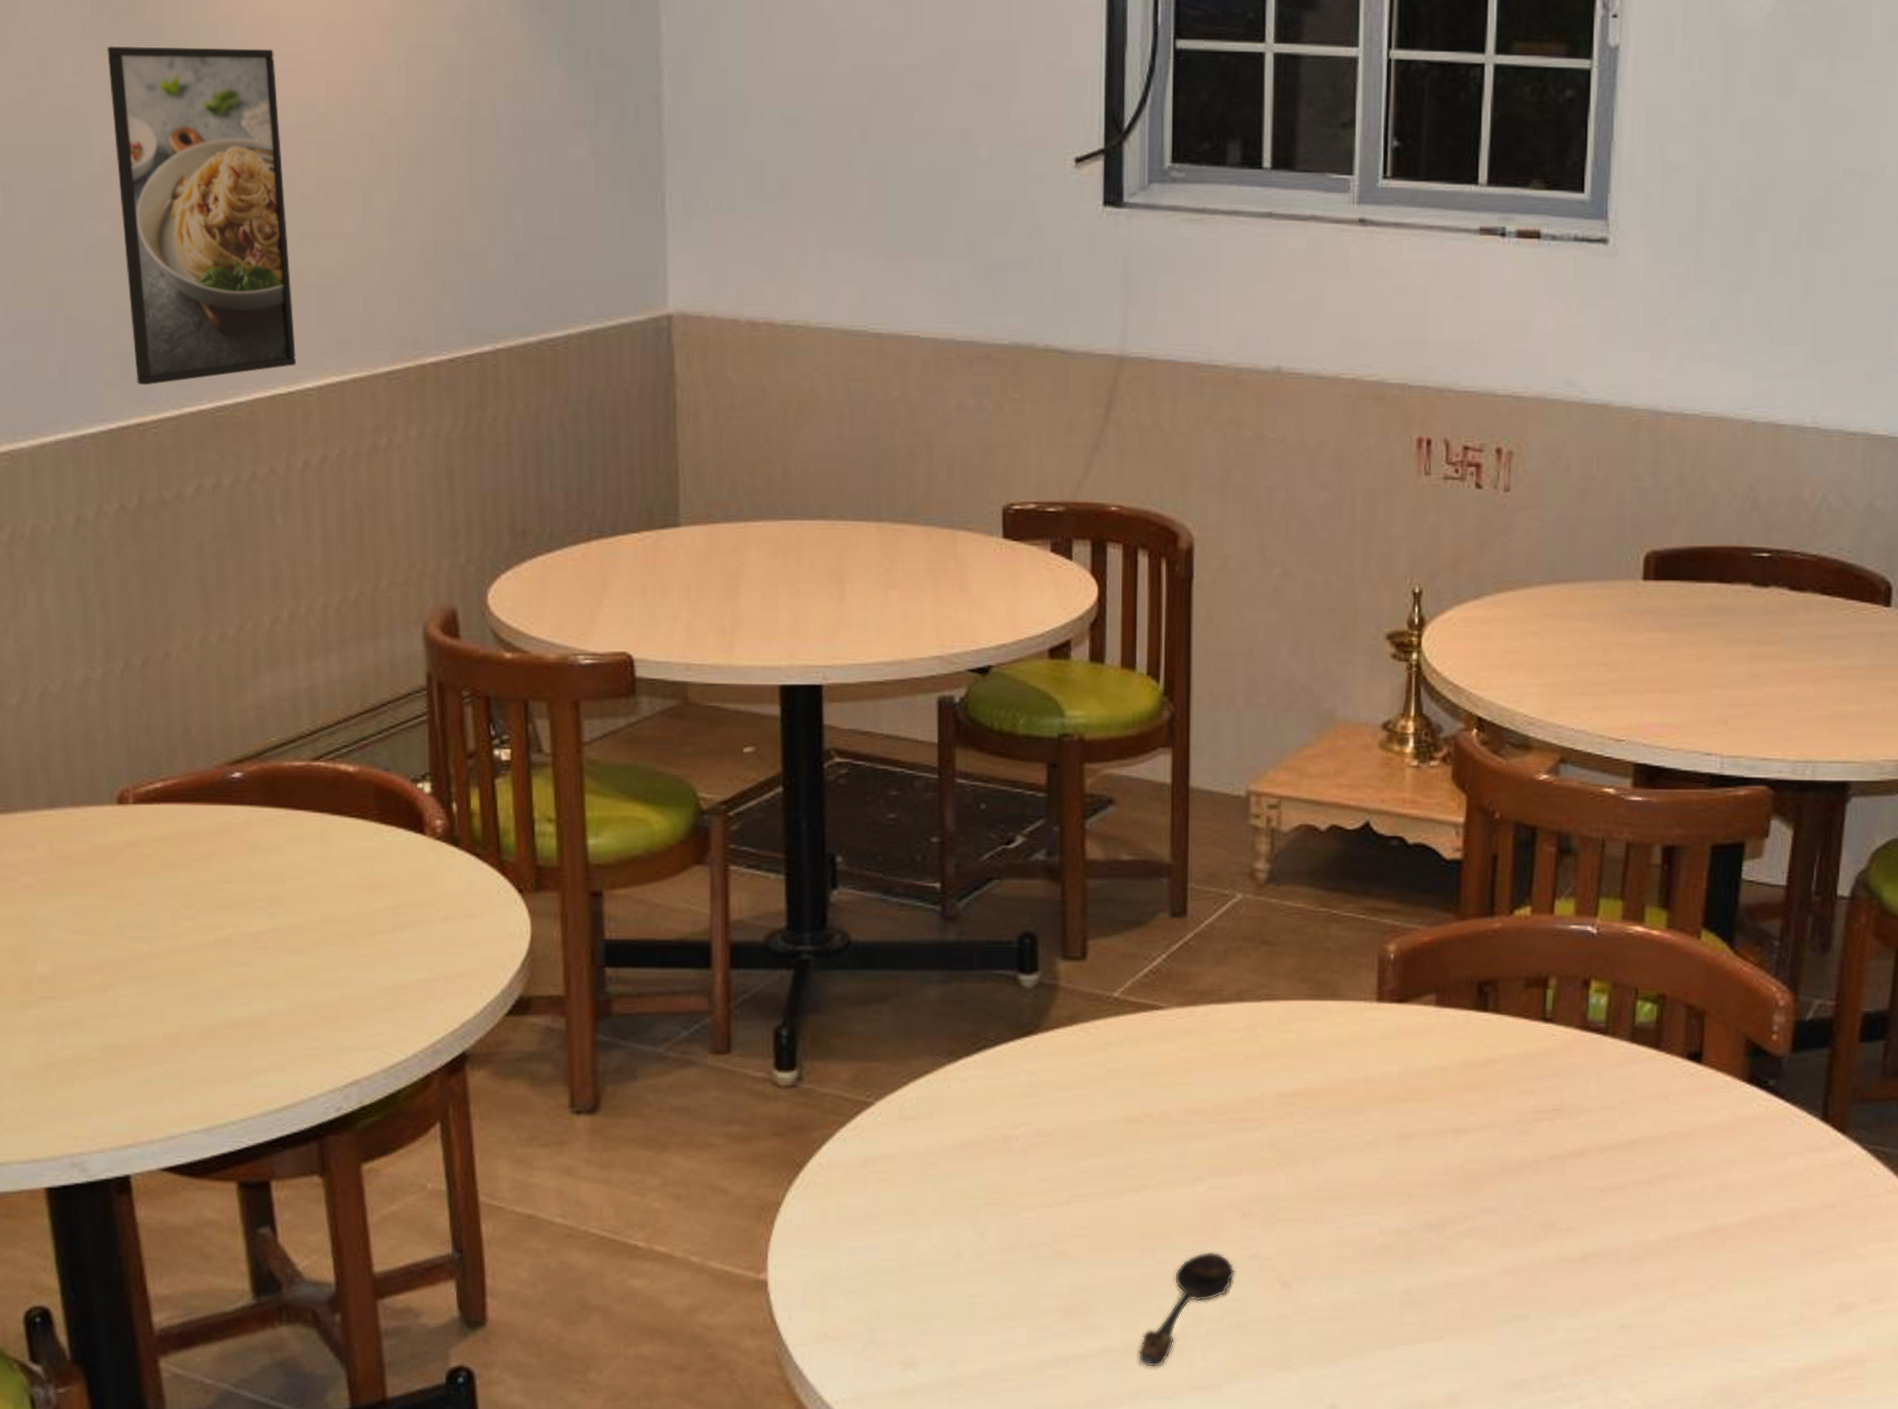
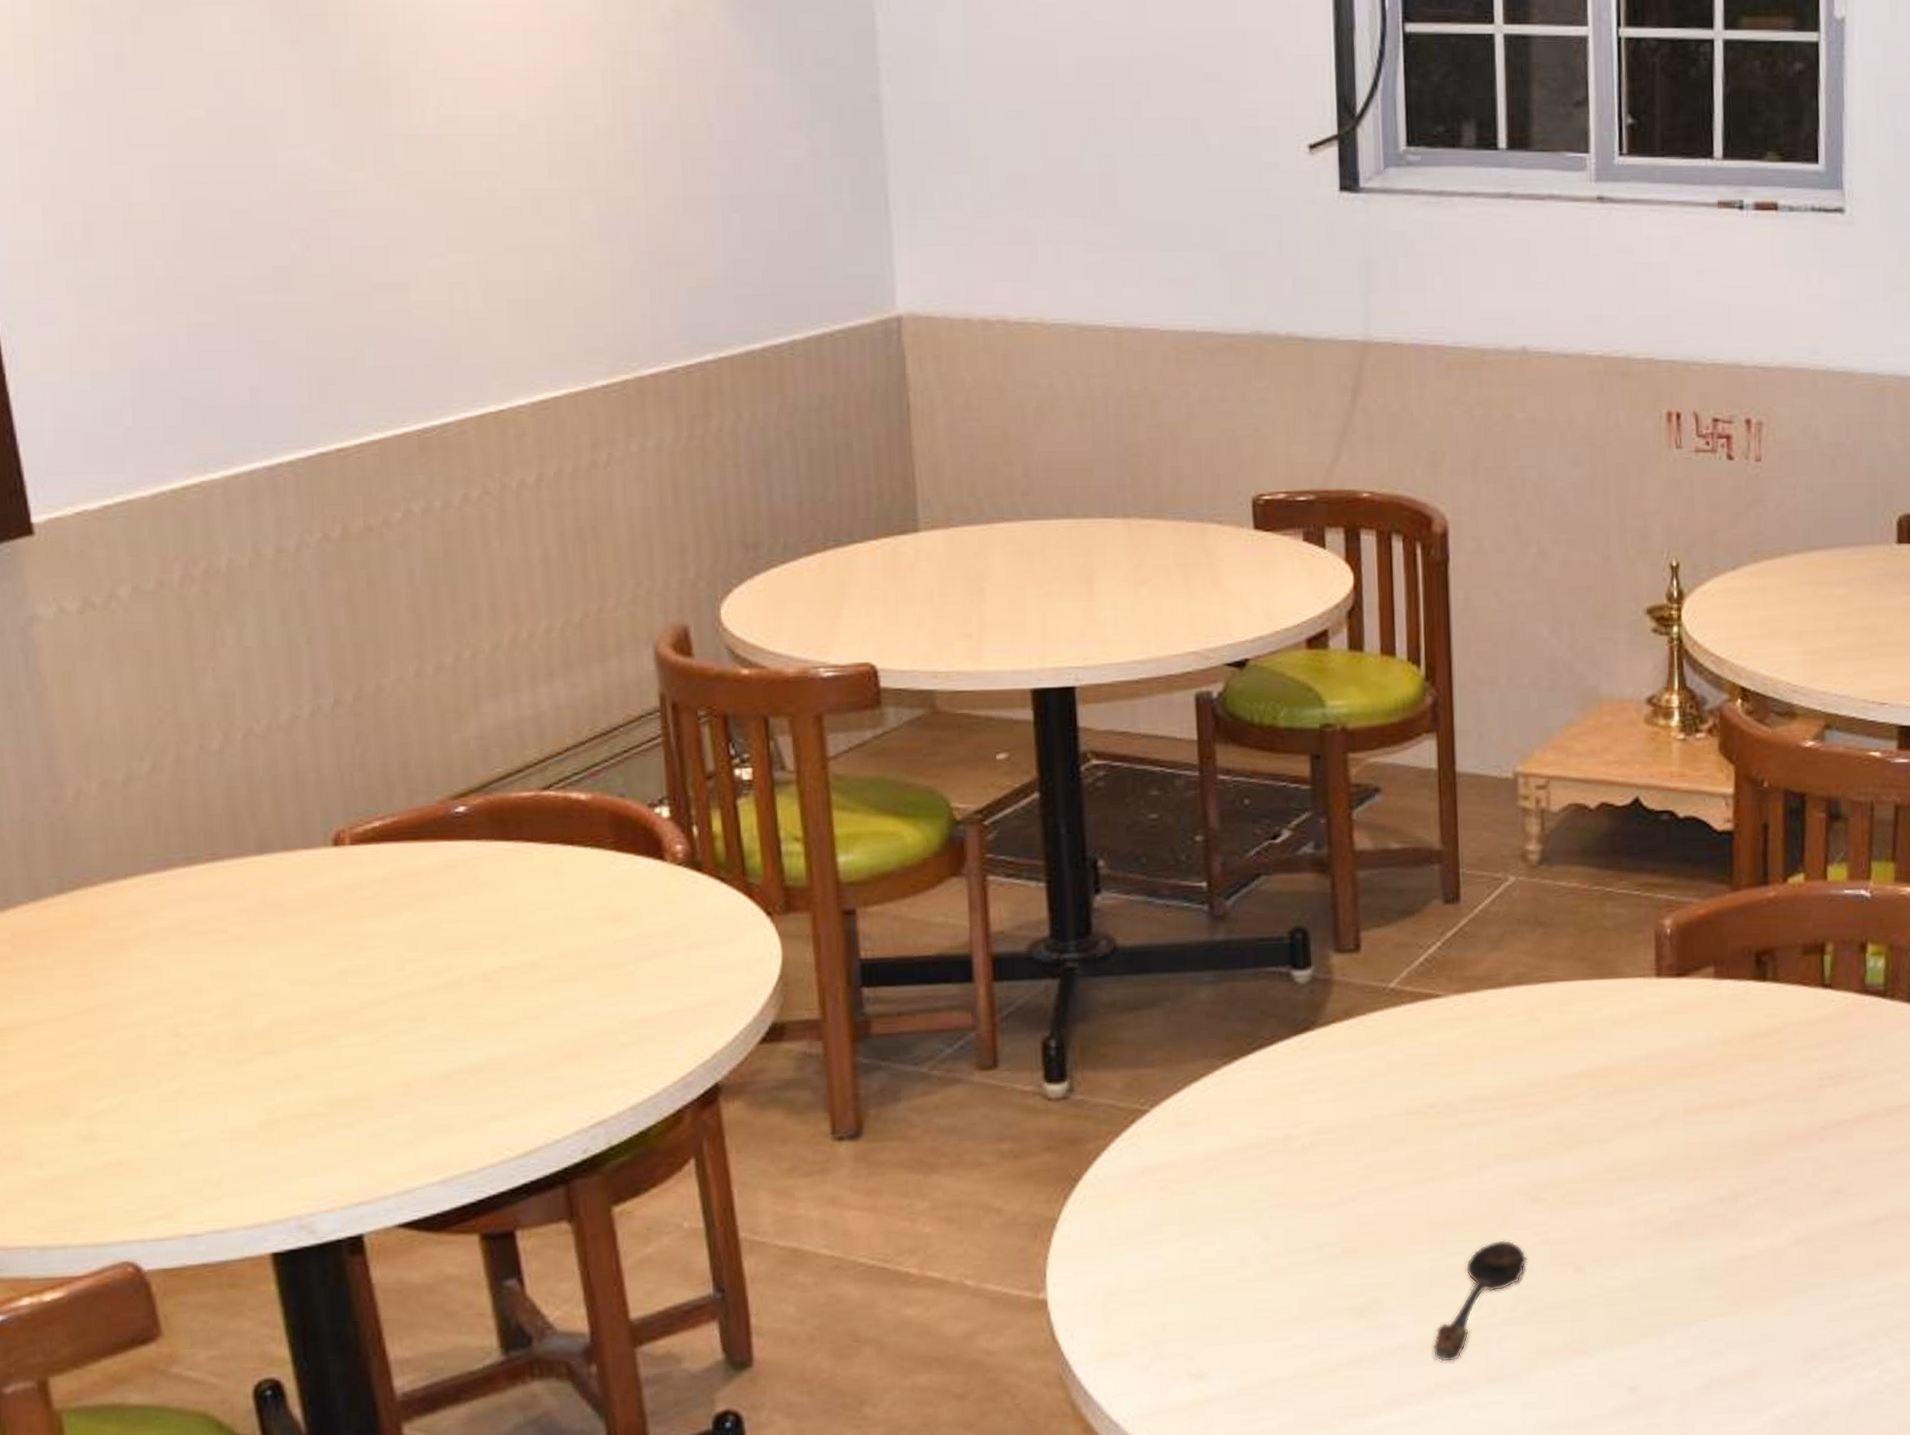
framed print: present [107,45,296,386] -> none [289,57,506,409]

